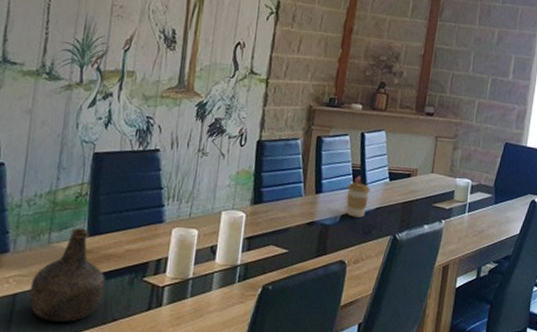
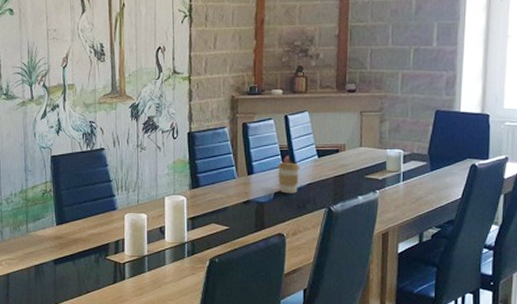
bottle: present [29,227,105,322] -> none [18,218,76,295]

